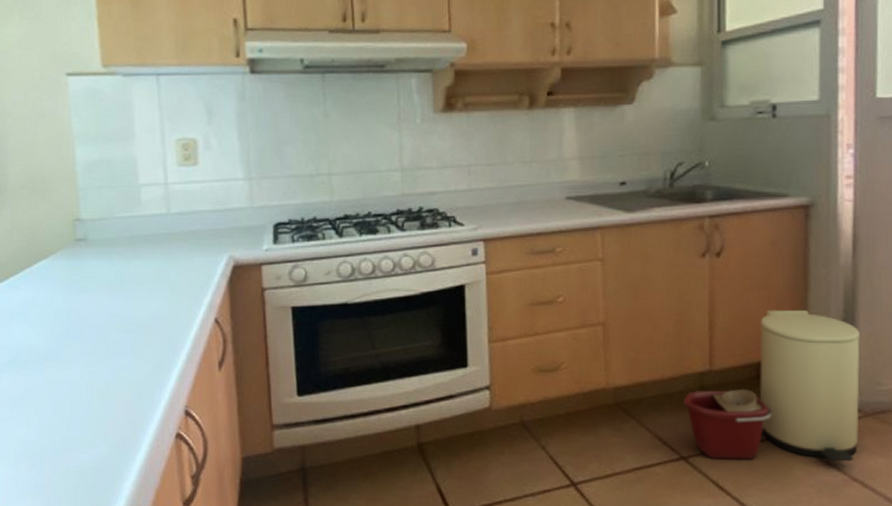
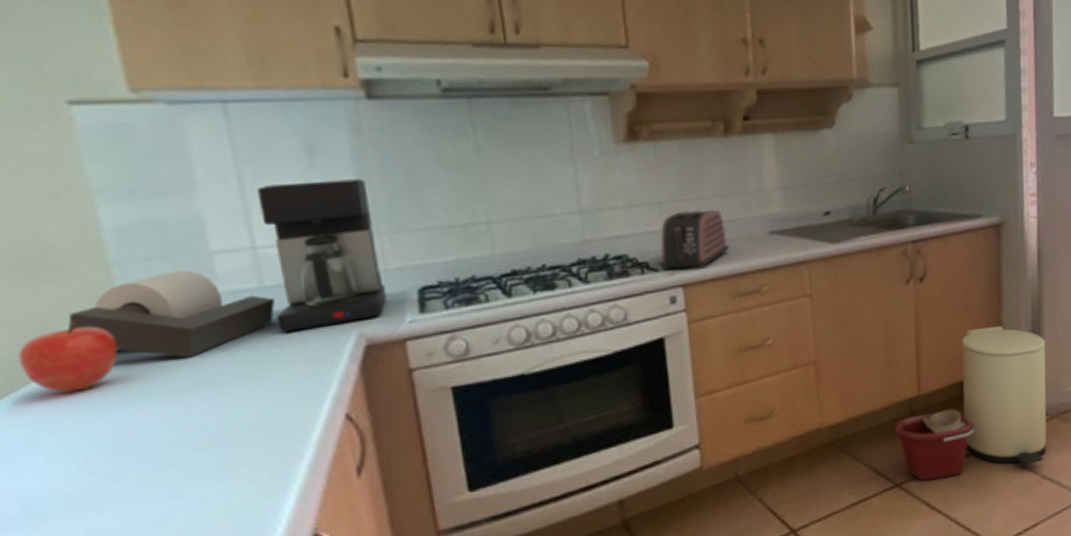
fruit: none [21,228,77,278] -> present [17,321,118,393]
paper towel holder: none [51,197,176,262] -> present [68,270,276,358]
coffee maker: none [172,135,251,249] -> present [257,179,387,332]
toaster: none [465,173,528,226] -> present [659,209,729,271]

